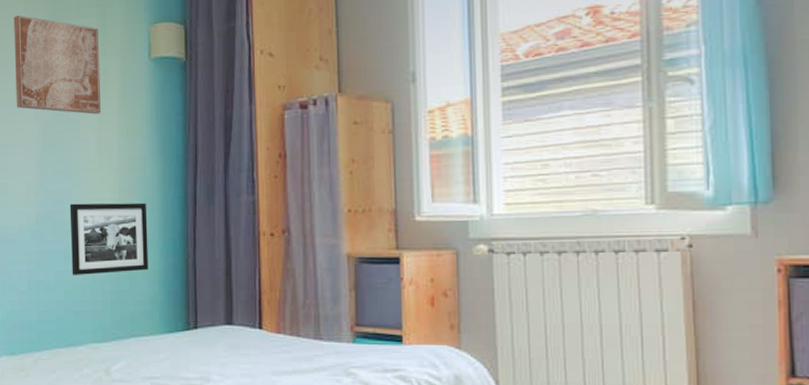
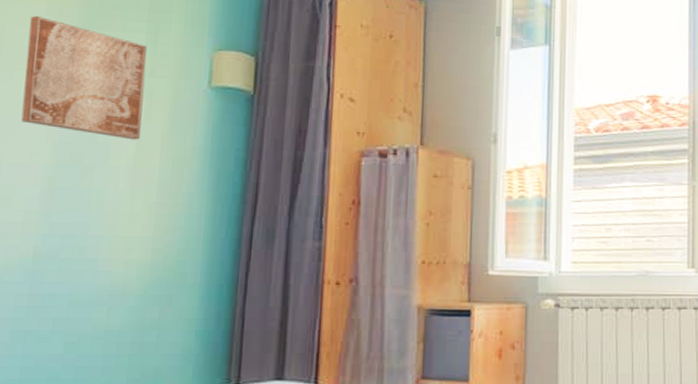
picture frame: present [70,202,148,275] -> none [77,239,189,324]

